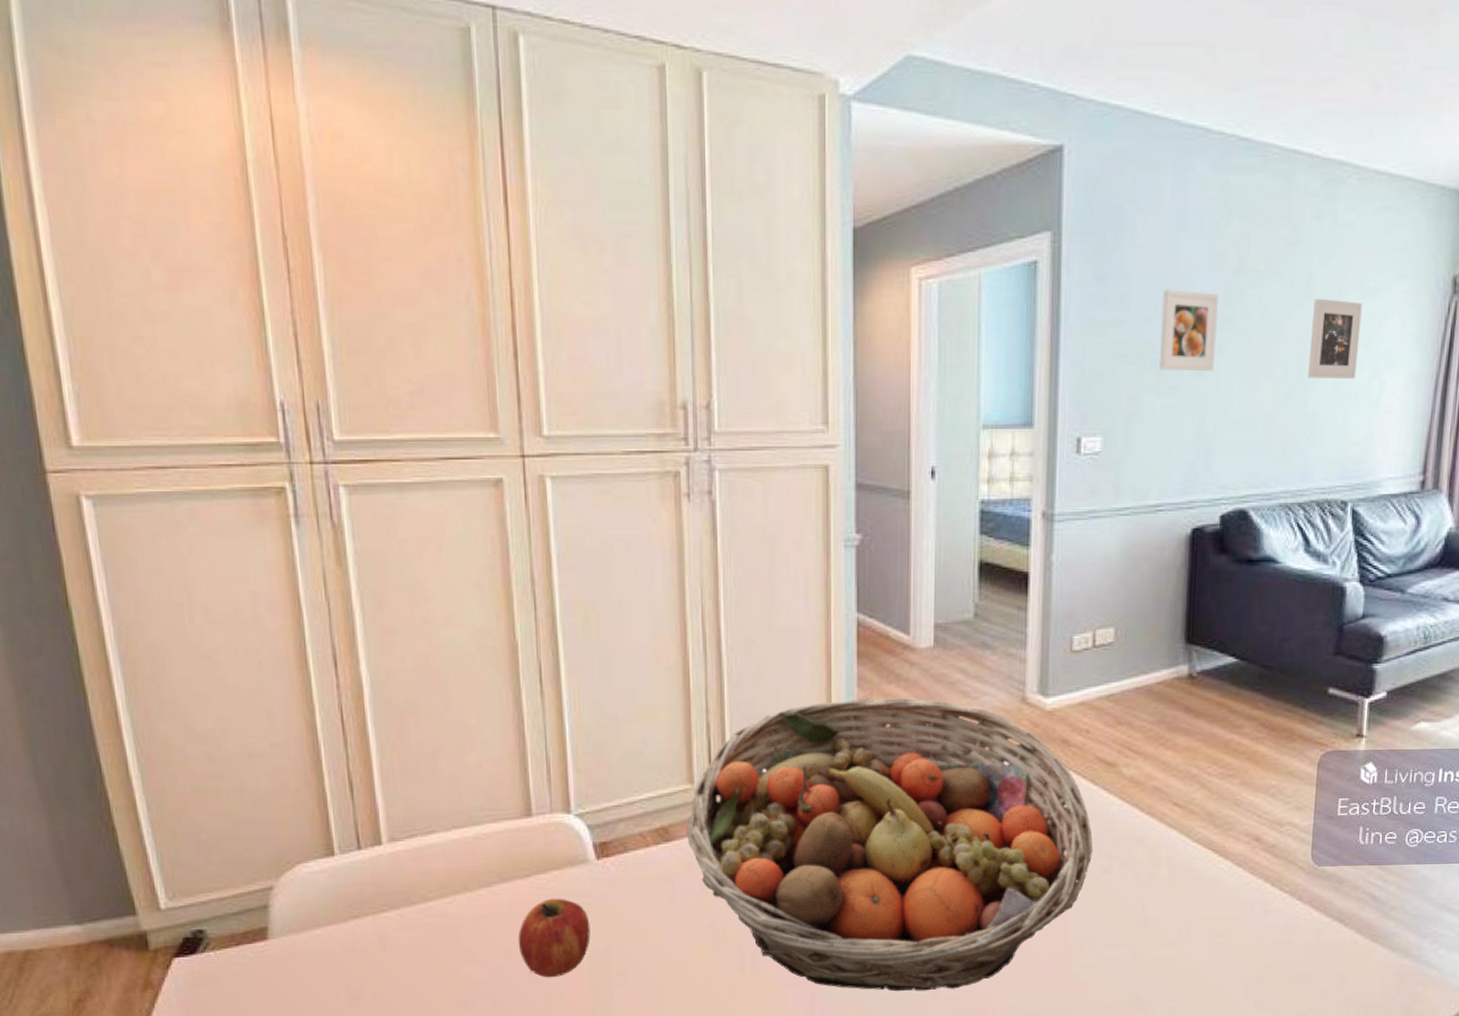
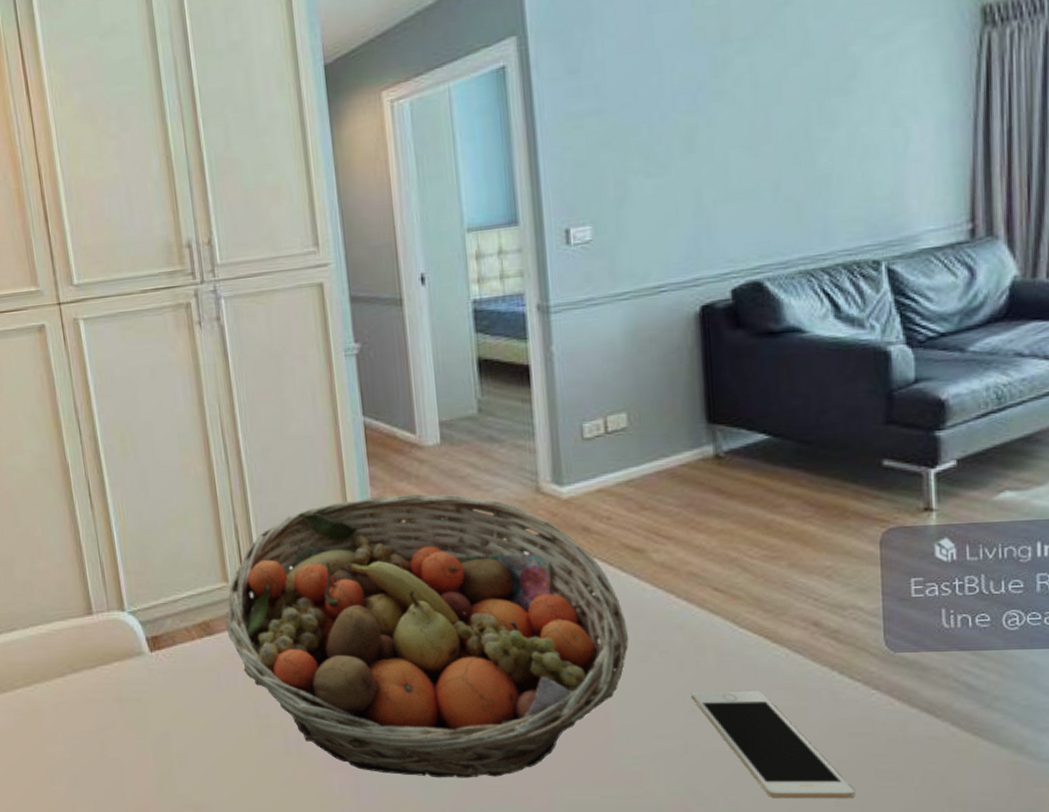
fruit: present [518,898,591,978] -> none [90,686,151,758]
cell phone: none [1143,902,1273,1003] -> present [691,691,856,799]
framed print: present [1160,289,1219,371] -> none [641,68,706,152]
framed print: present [1307,298,1362,379] -> none [813,51,874,138]

